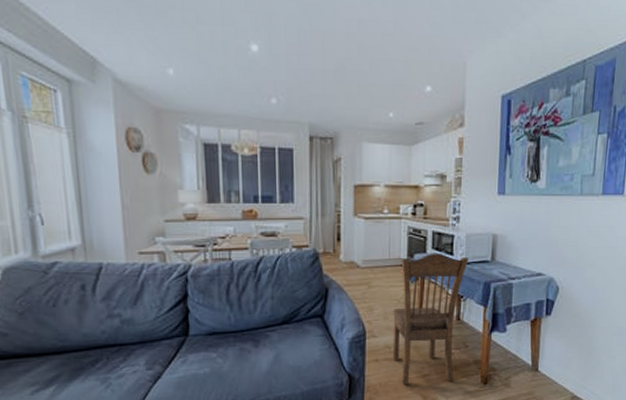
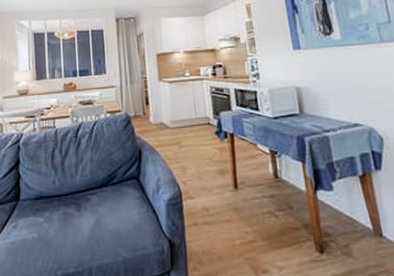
dining chair: present [392,253,469,384] -> none [206,109,284,252]

